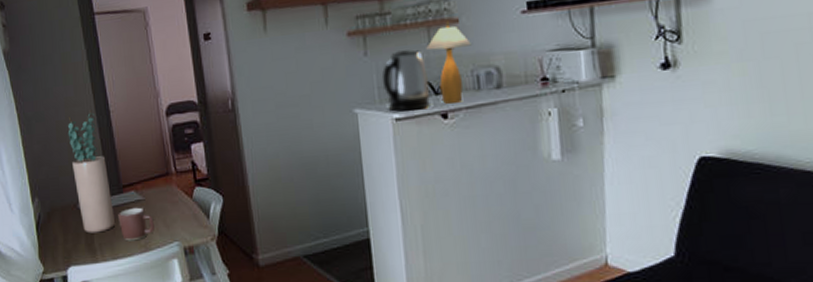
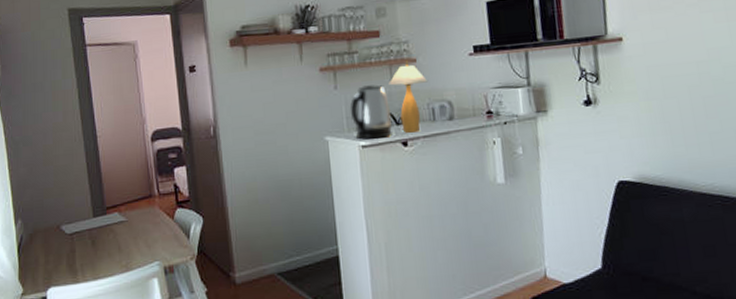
vase: present [67,110,116,234] -> none [54,135,98,255]
mug: present [118,207,155,241] -> none [101,228,136,262]

